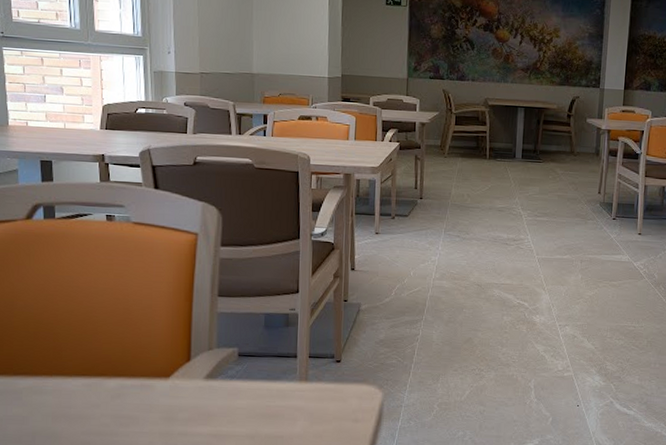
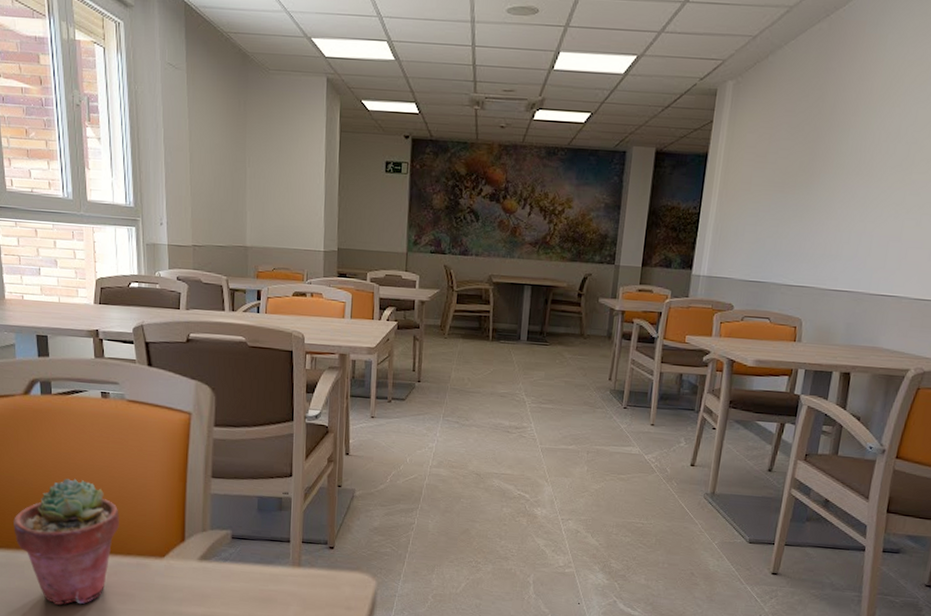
potted succulent: none [12,301,123,431] -> present [14,478,119,605]

